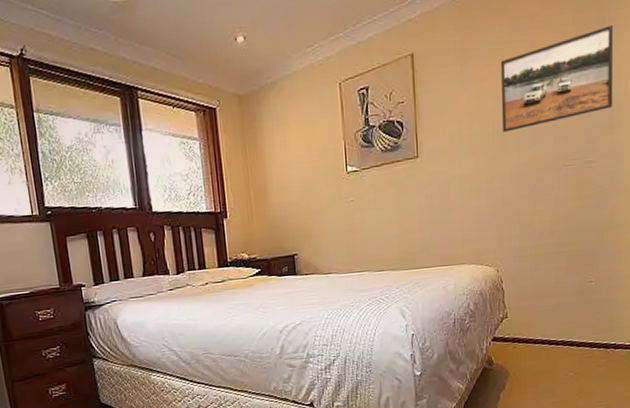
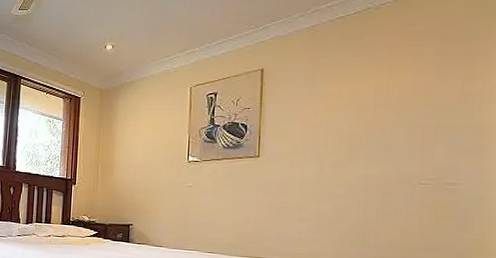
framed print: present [500,24,614,132] -> none [350,57,484,145]

